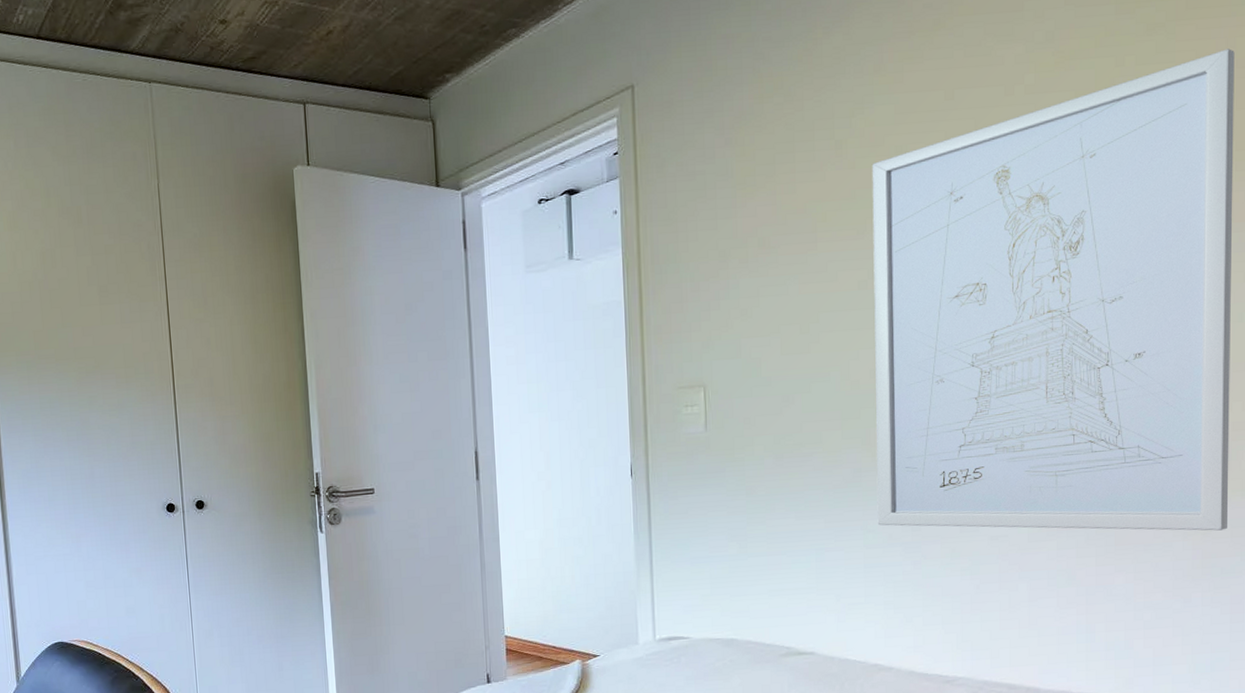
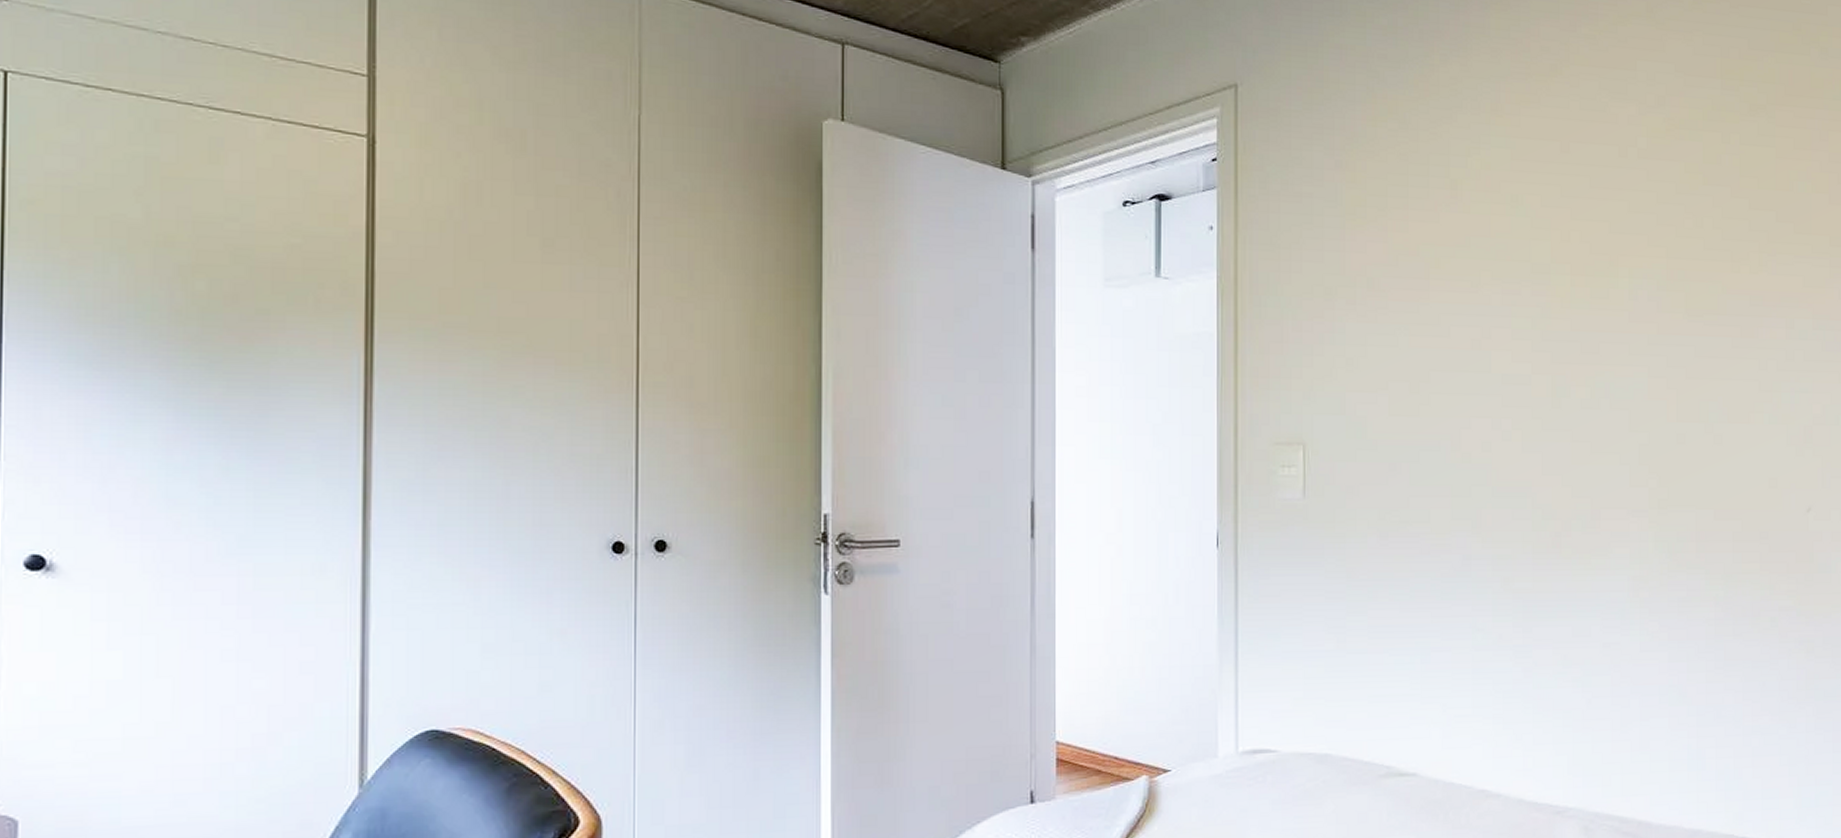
wall art: present [871,48,1235,531] -> none [1487,141,1829,649]

